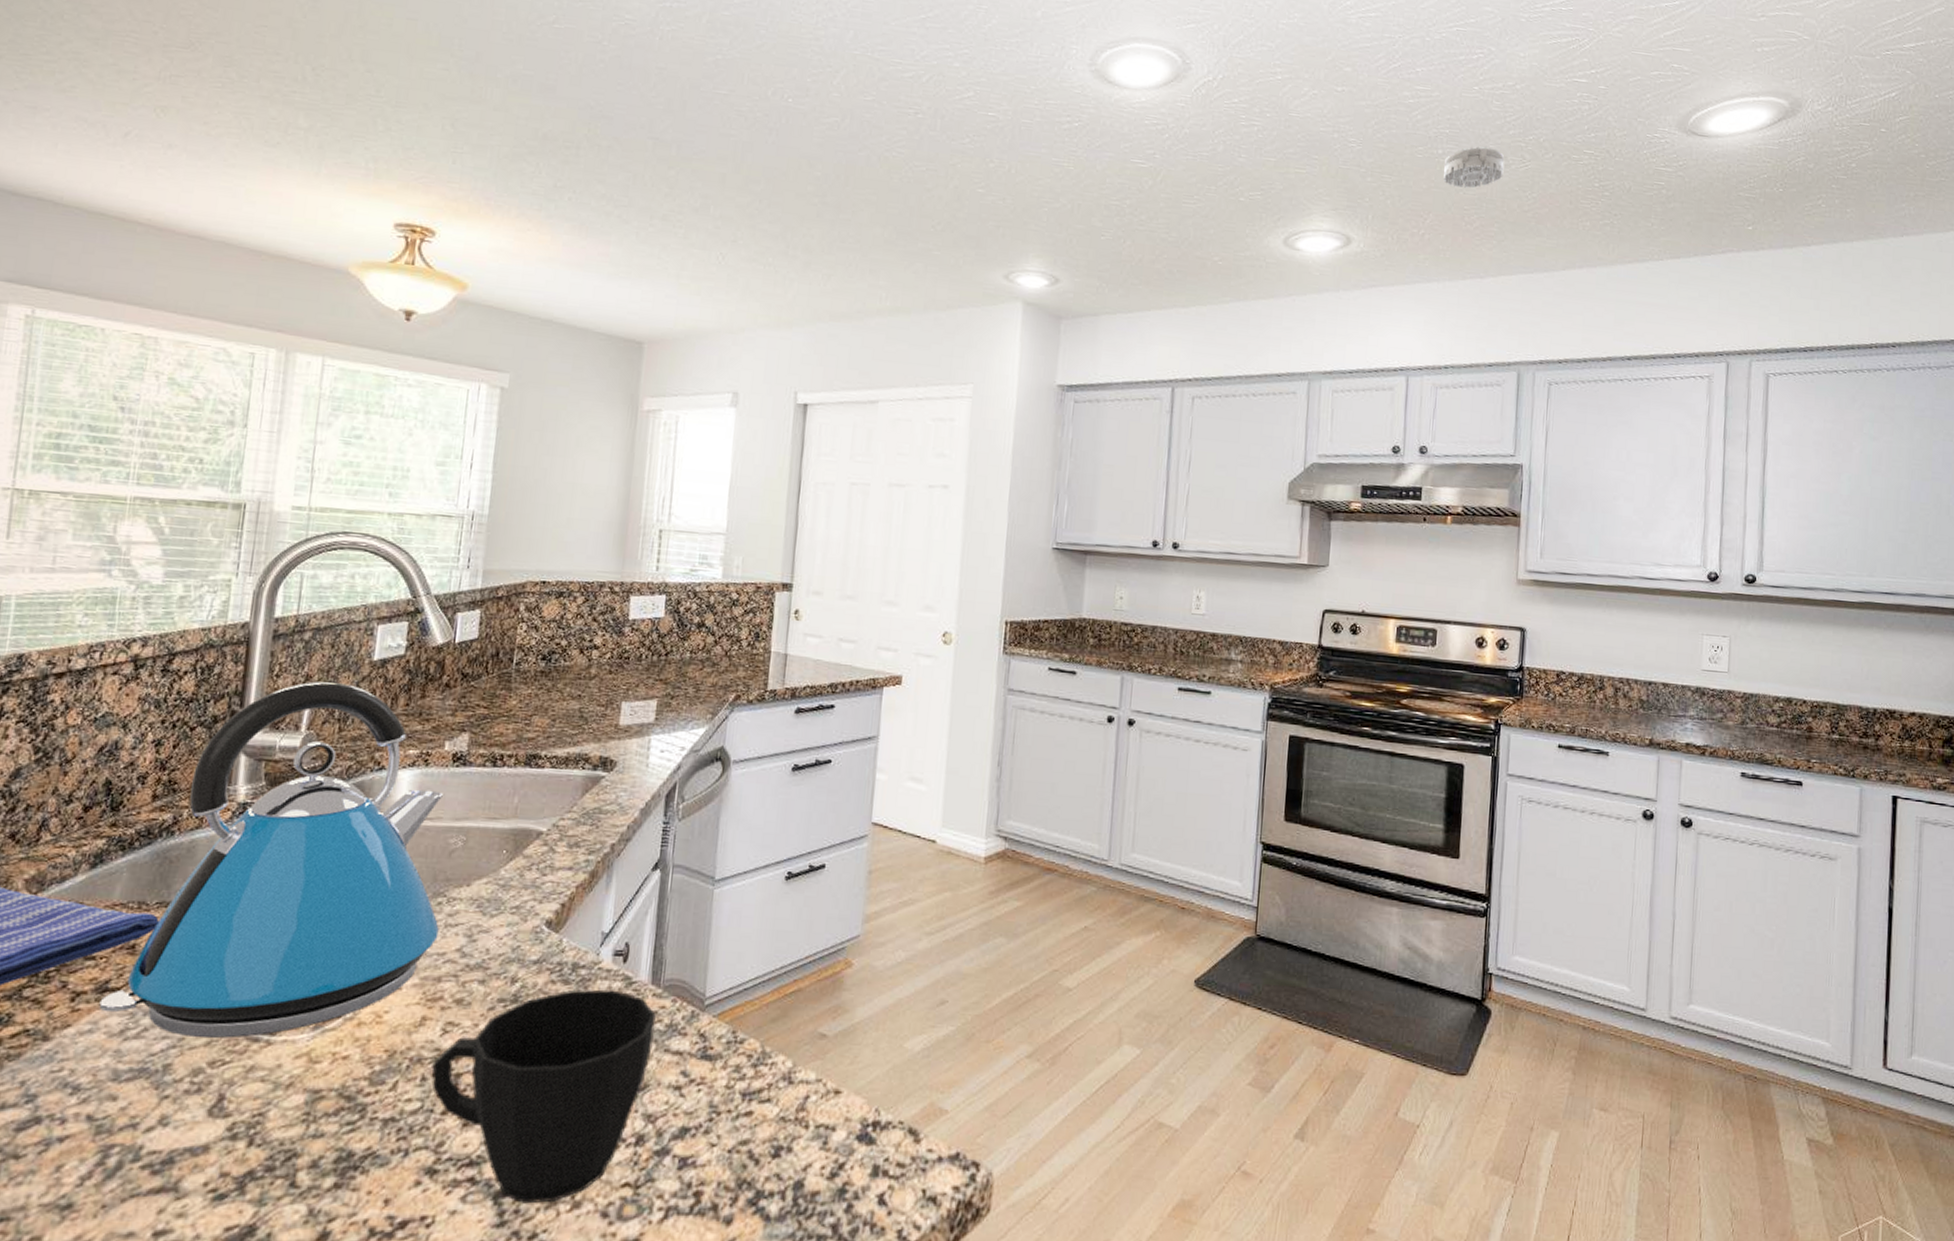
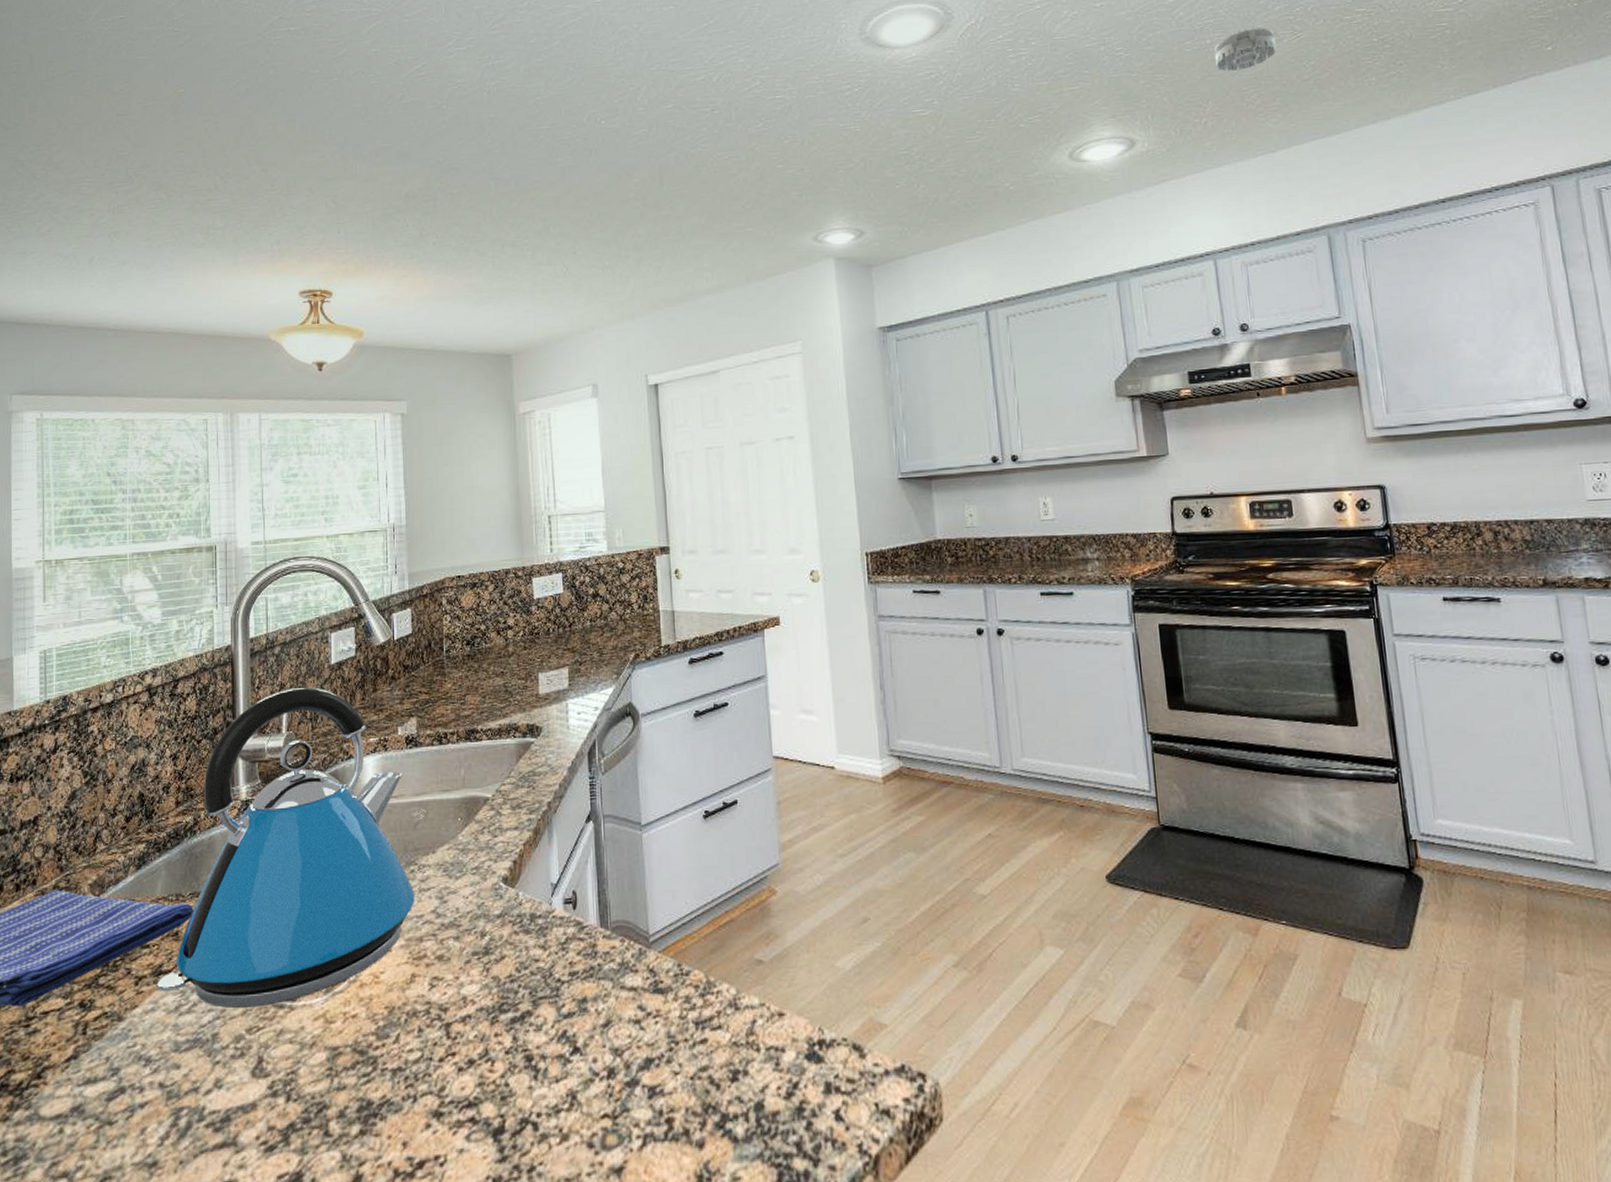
cup: present [431,989,657,1204] -> none [426,935,610,1139]

